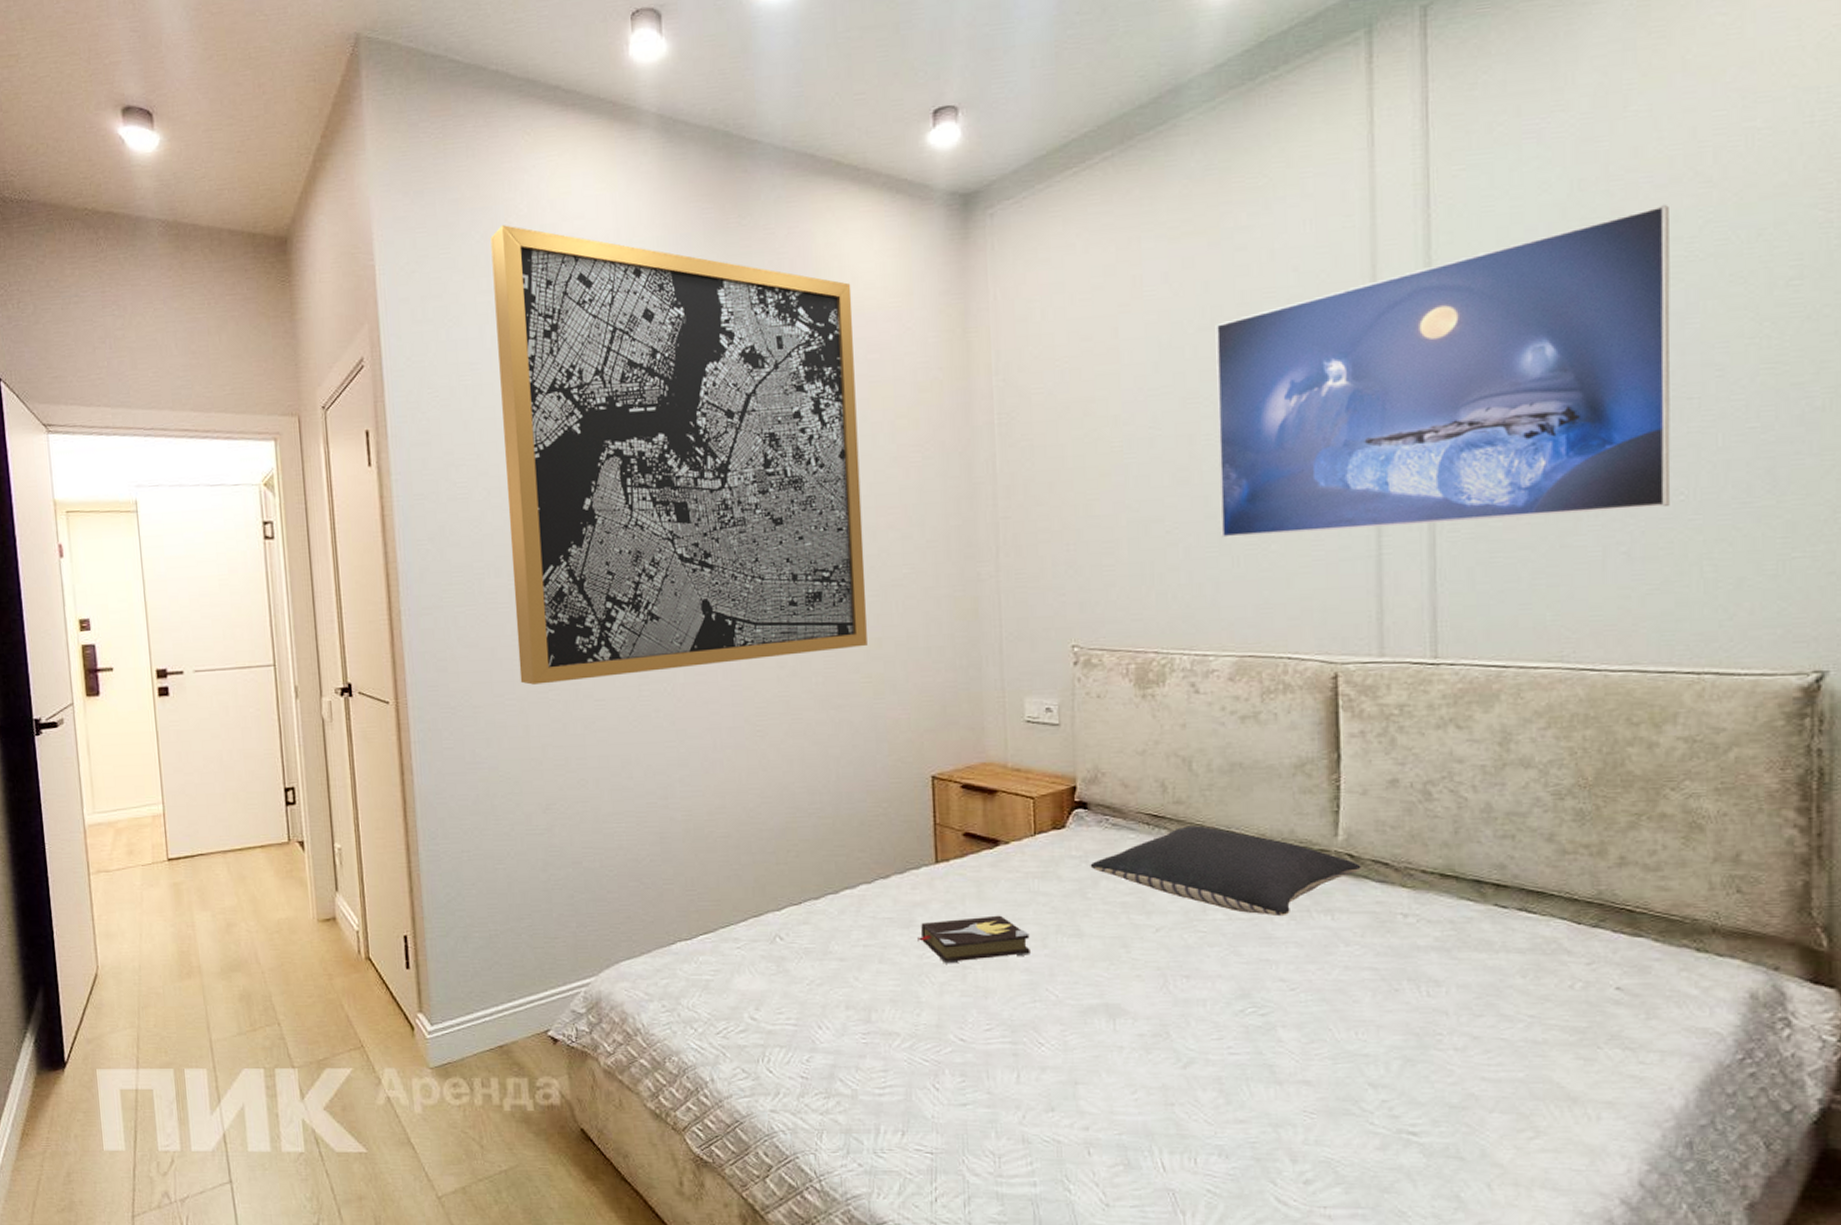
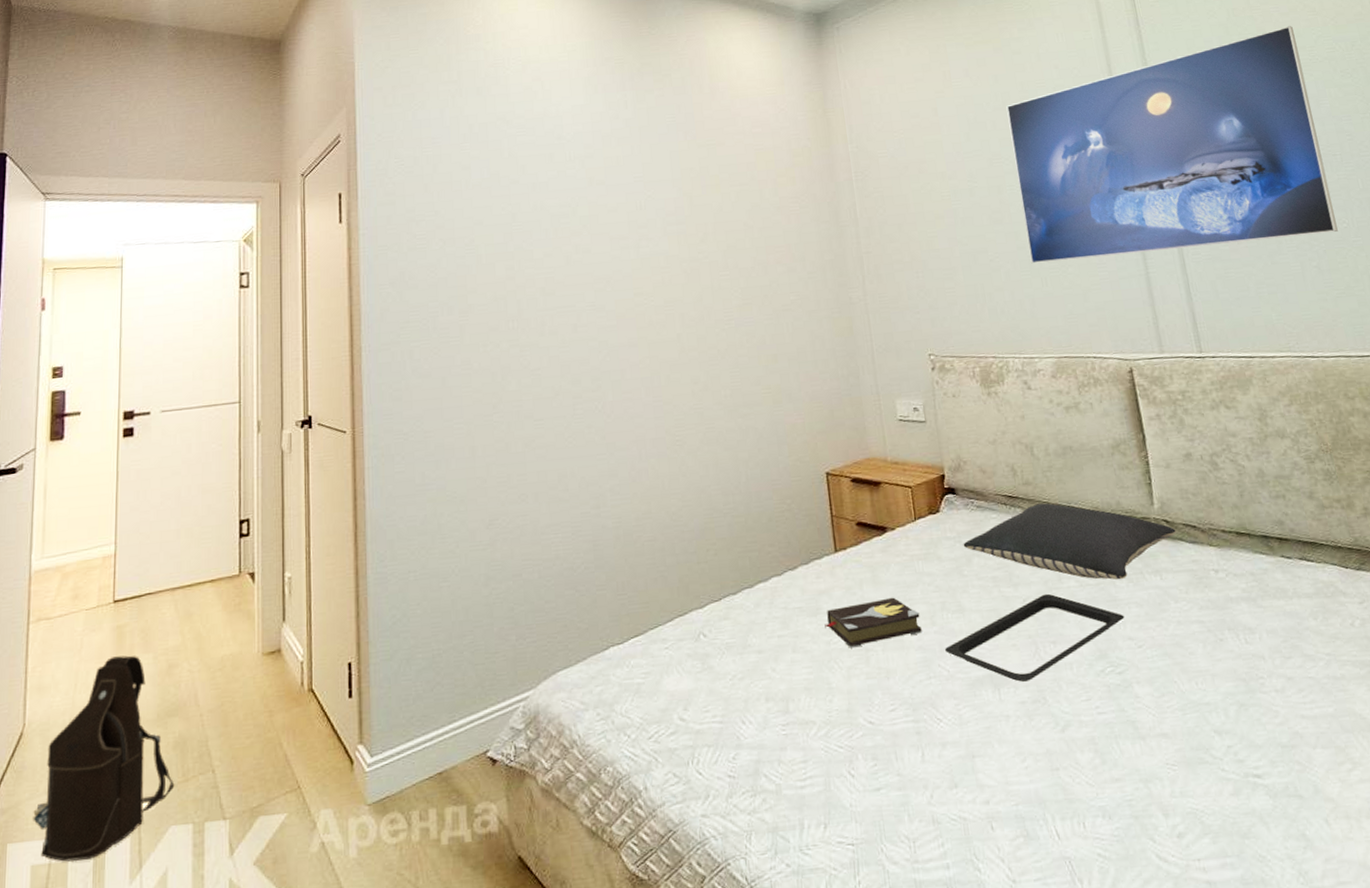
shoulder bag: none [116,911,244,1089] -> present [33,655,175,862]
wall art: present [490,225,867,685] -> none [452,32,766,409]
serving tray: none [1054,924,1279,1014] -> present [944,593,1125,682]

